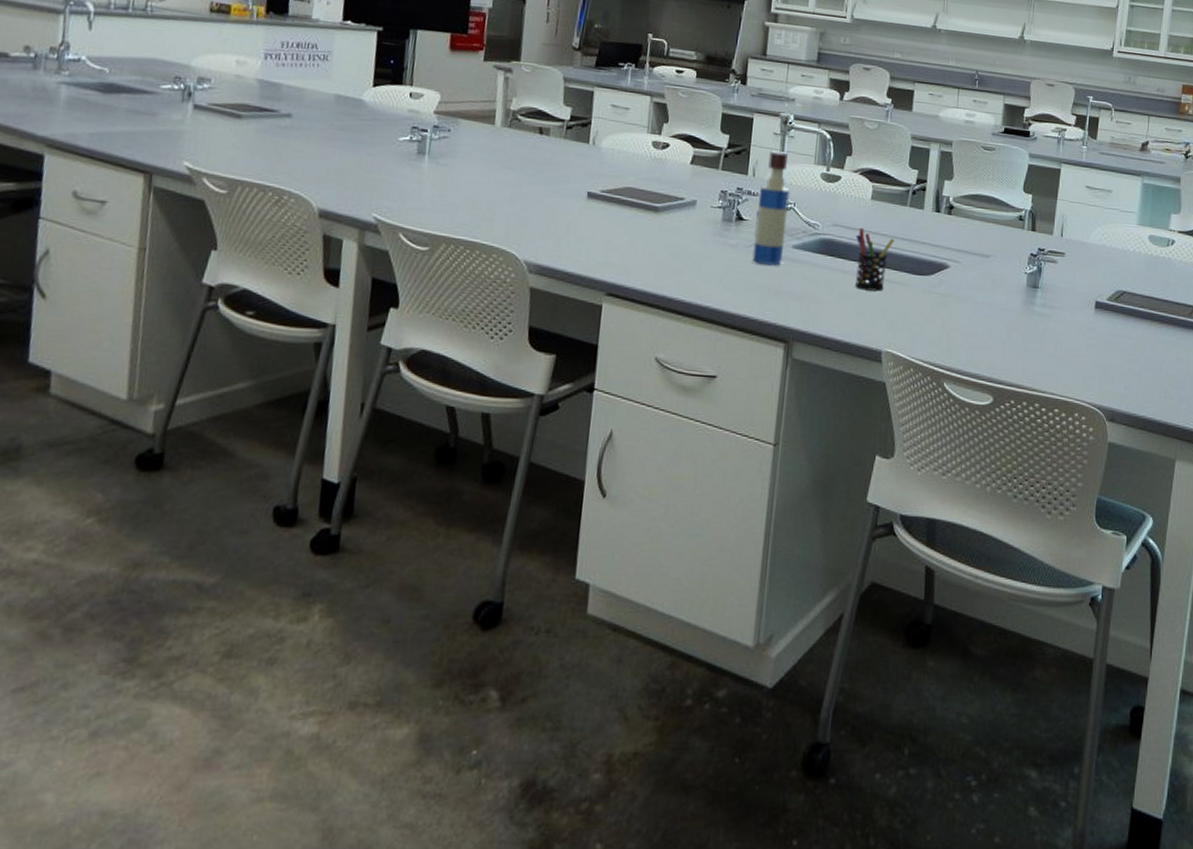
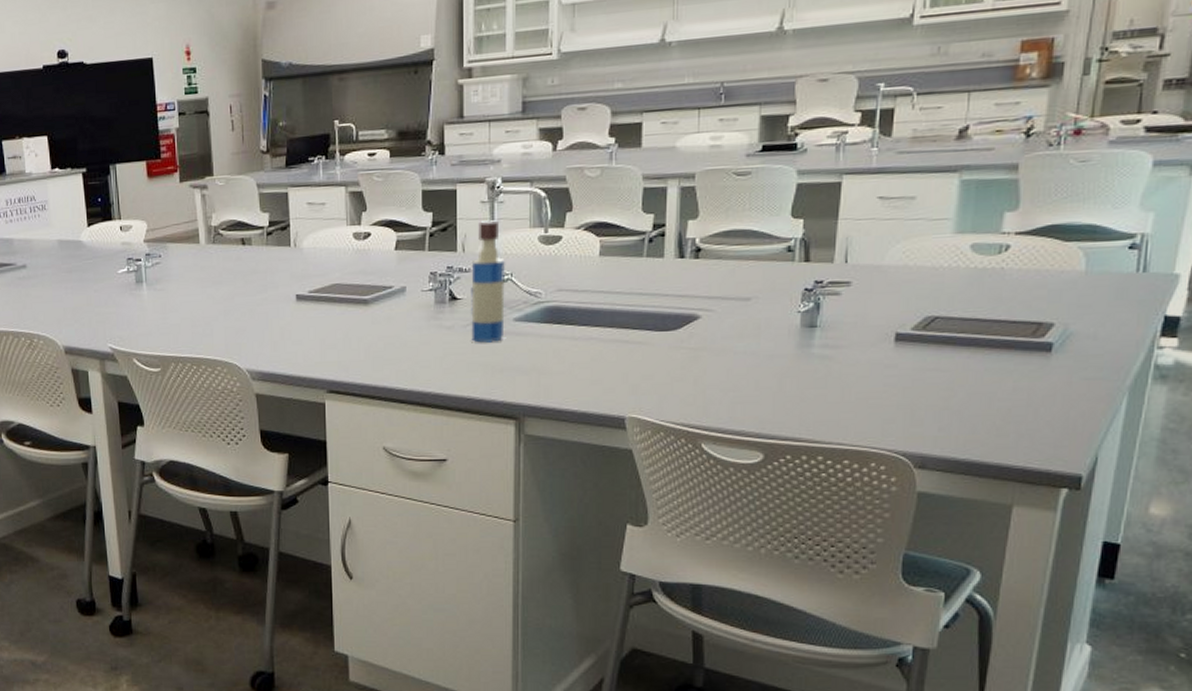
pen holder: present [854,227,895,291] -> none [585,288,631,356]

